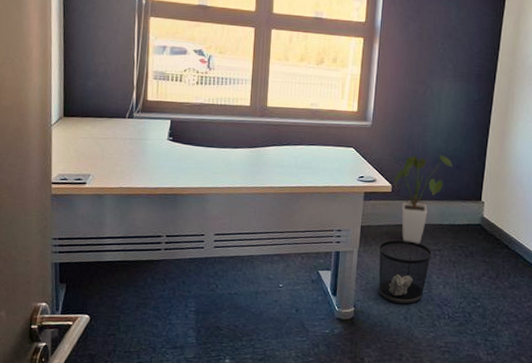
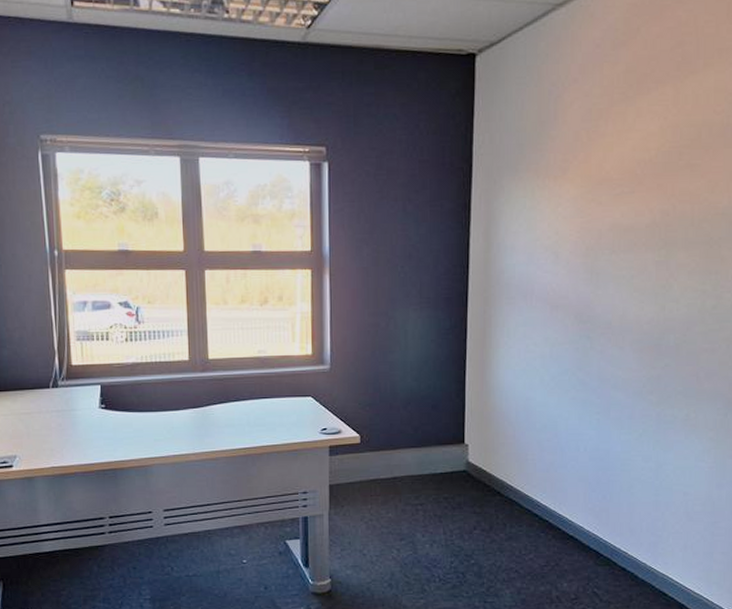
waste bin: present [378,239,432,305] -> none [352,496,413,570]
house plant: present [393,153,453,244] -> none [361,393,427,500]

